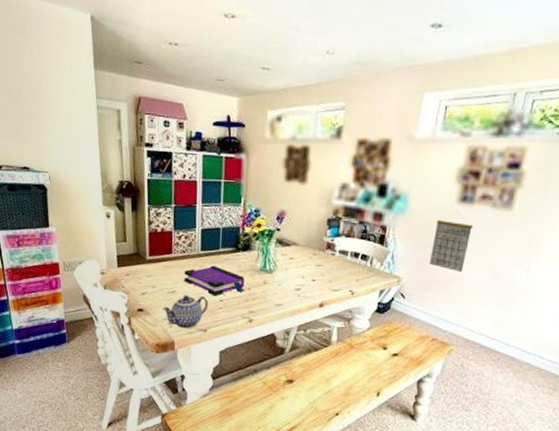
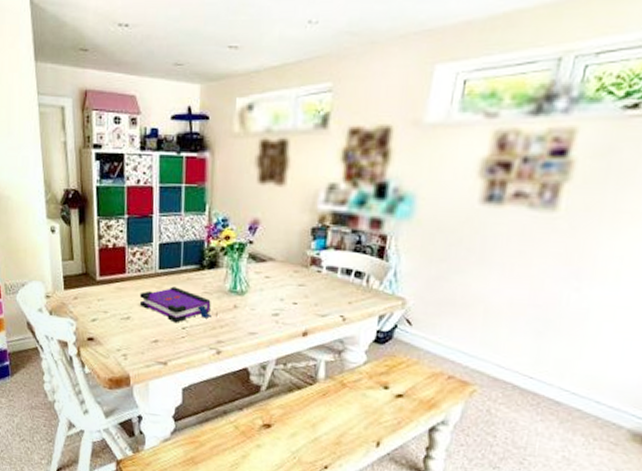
teapot: present [163,295,209,329] -> none [116,321,169,361]
calendar: present [429,212,474,273] -> none [443,215,503,293]

